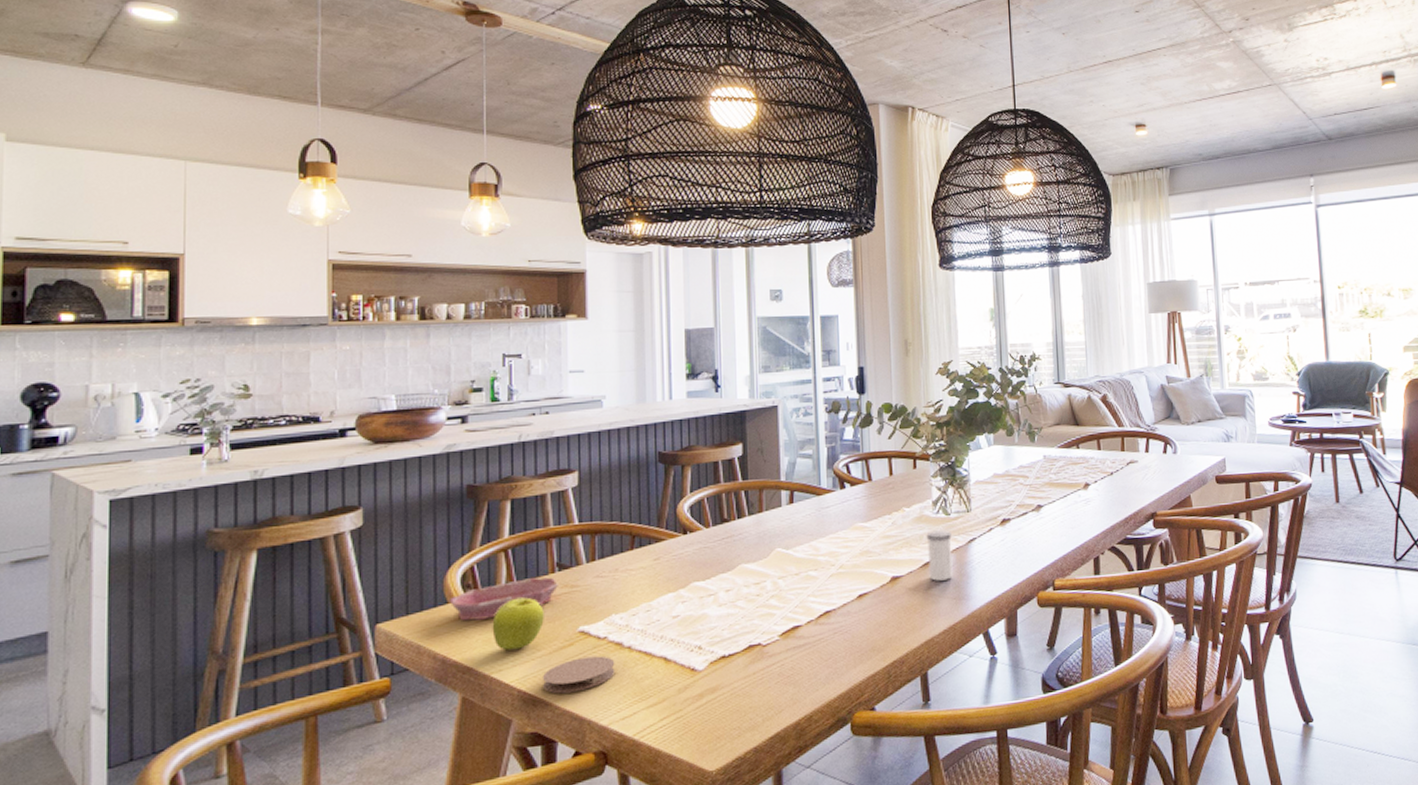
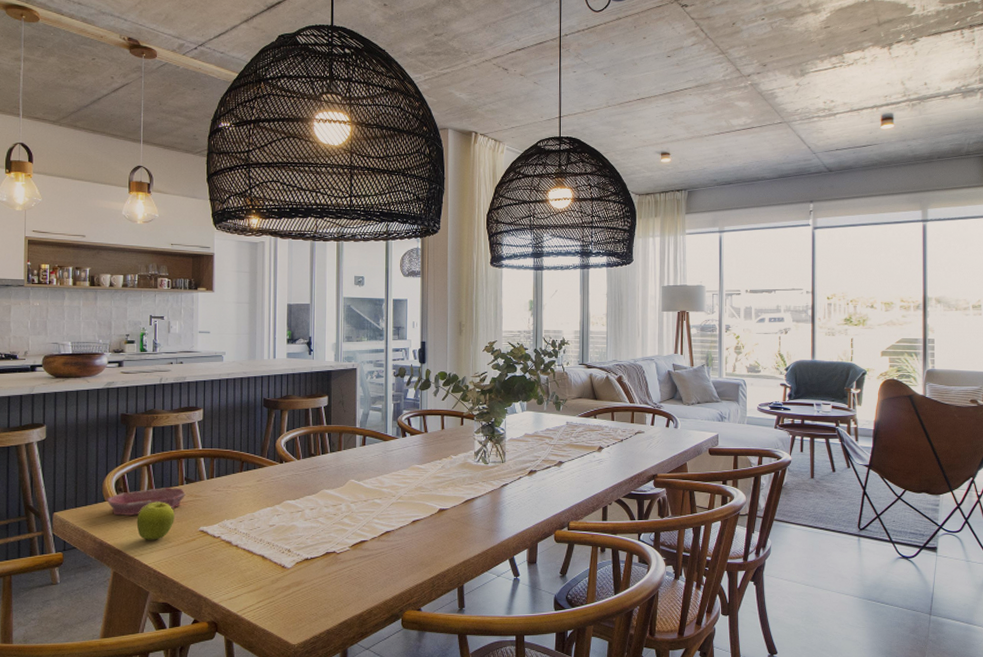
coaster: present [543,655,615,694] -> none [172,550,226,576]
salt shaker: present [926,530,953,581] -> none [468,475,488,515]

